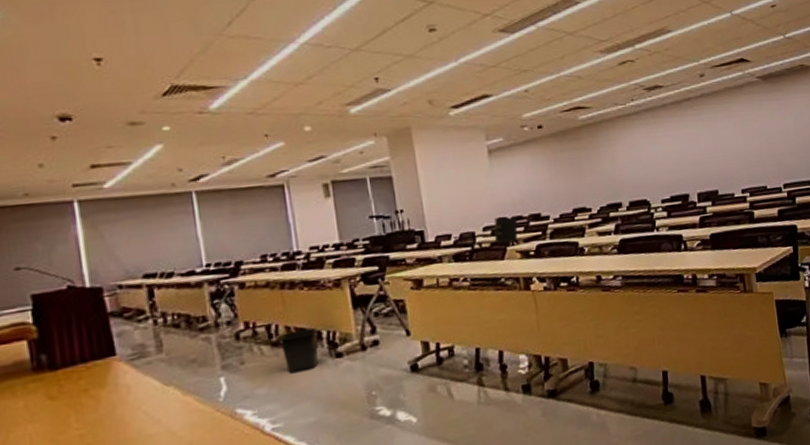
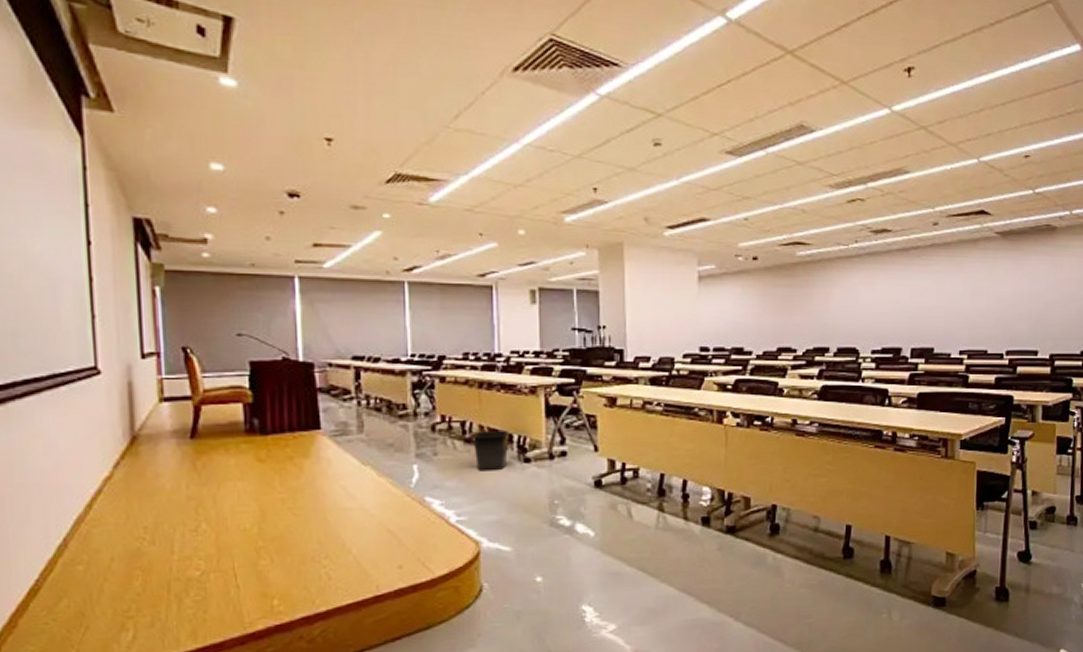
binder: present [494,217,518,244] -> none [693,347,718,374]

